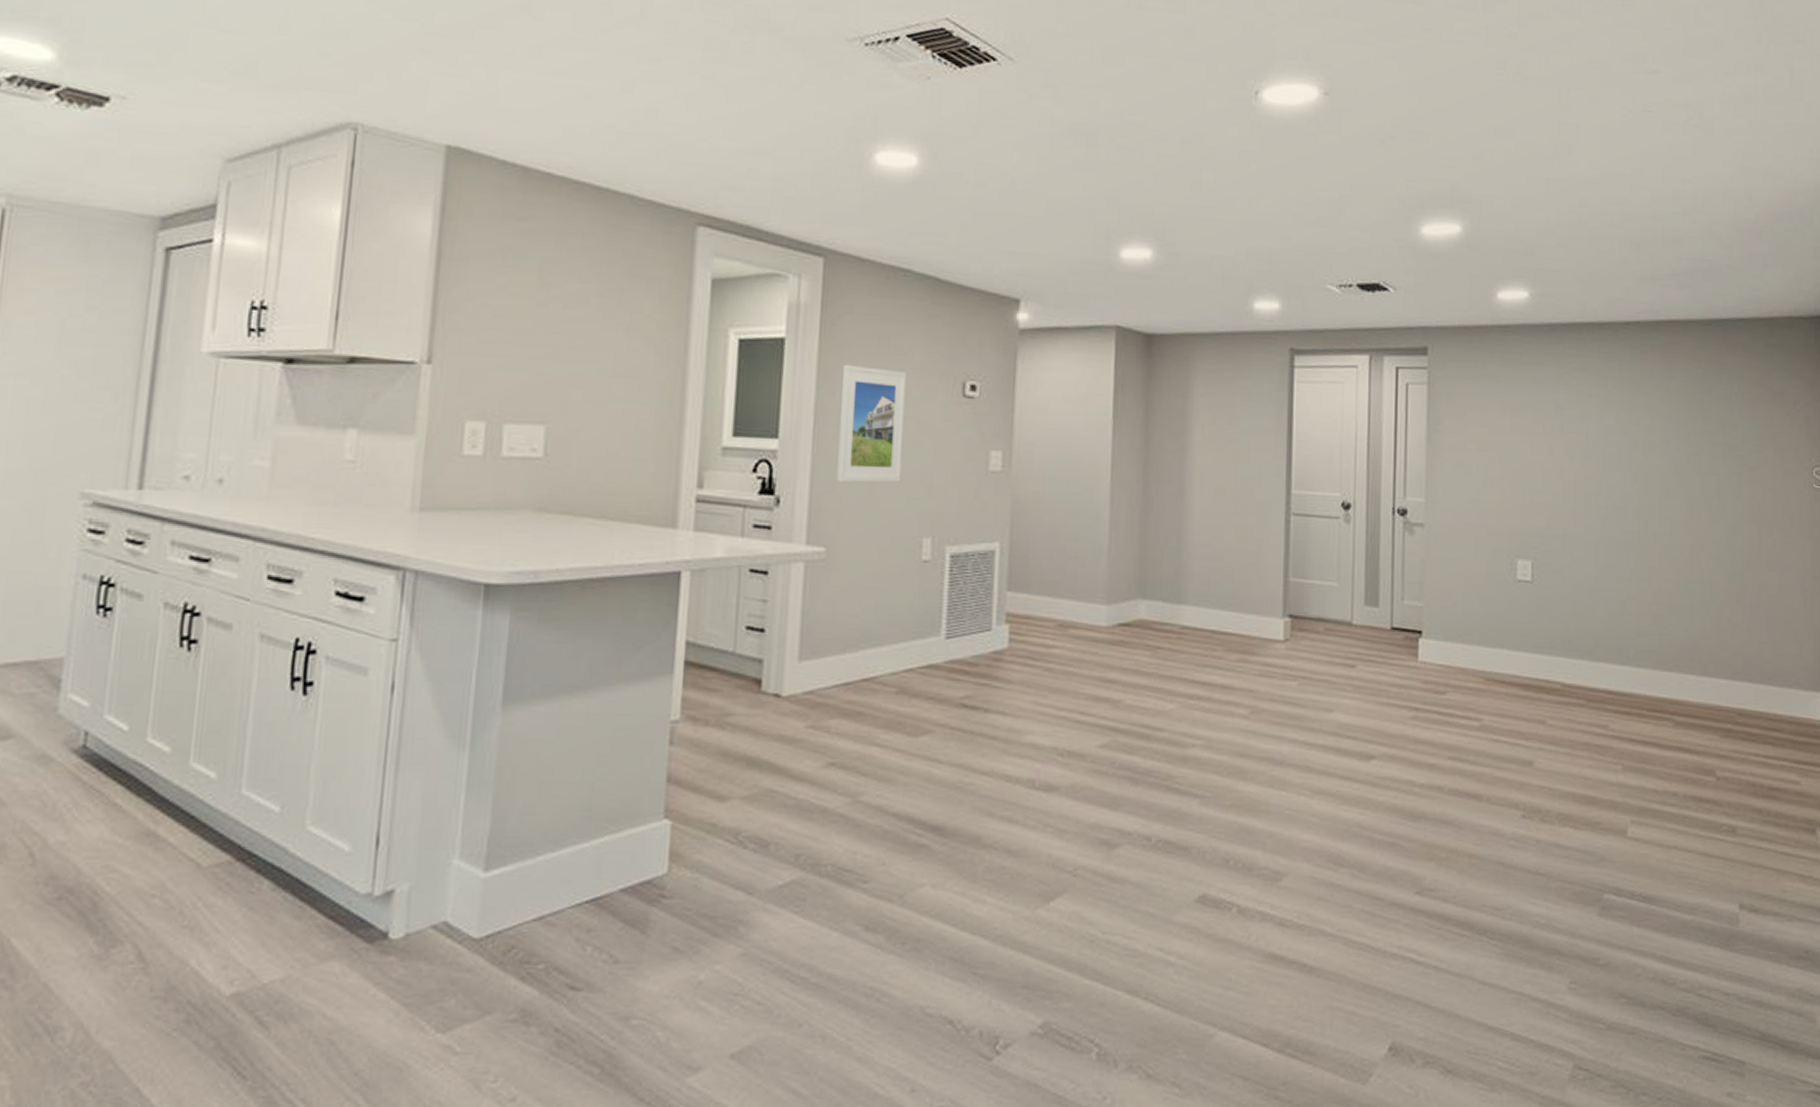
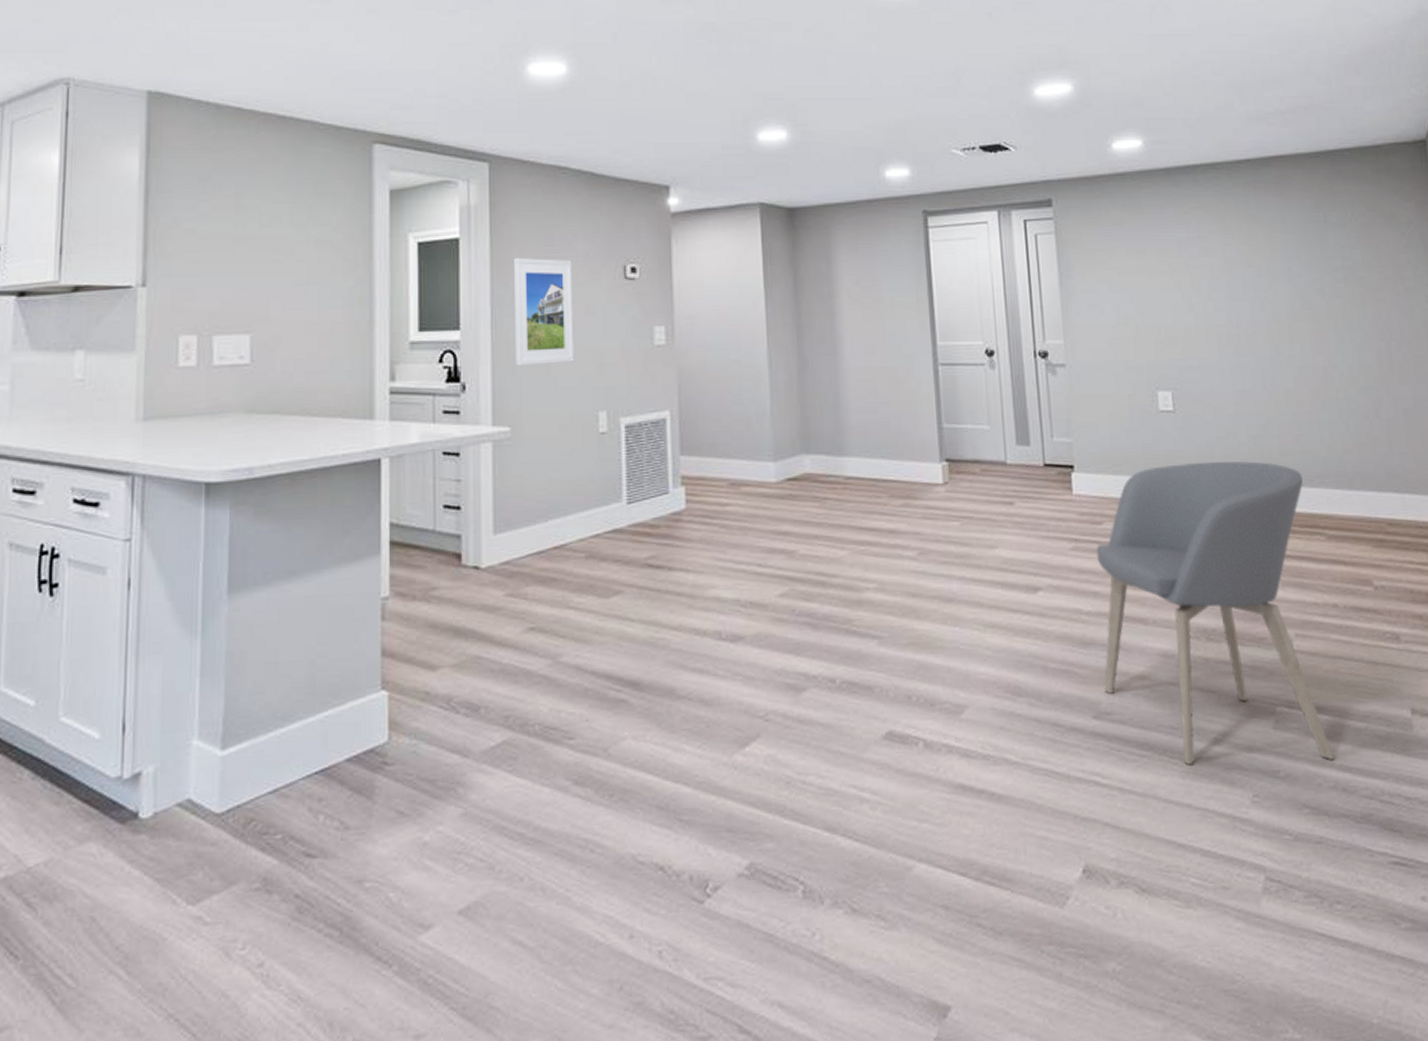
armchair: none [1430,636,1656,950] -> present [1096,461,1334,766]

